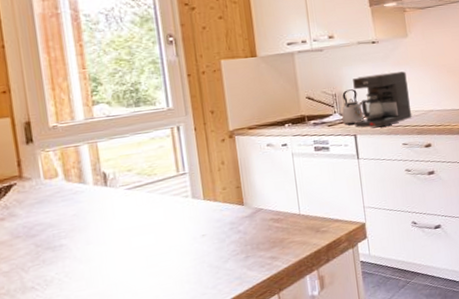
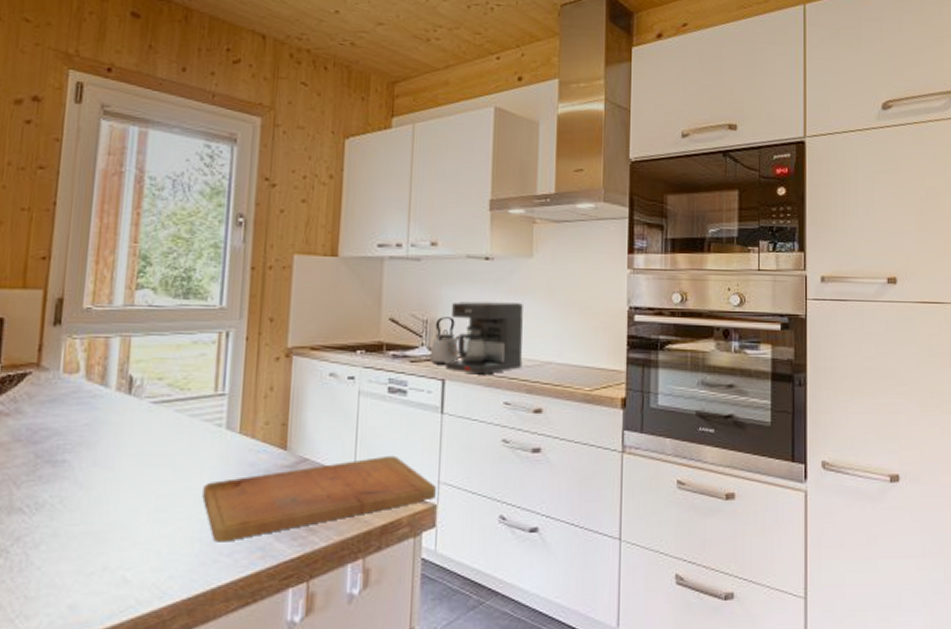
cutting board: none [183,194,363,280] -> present [202,455,436,542]

